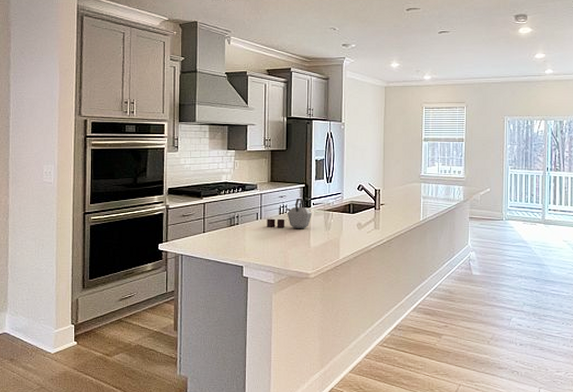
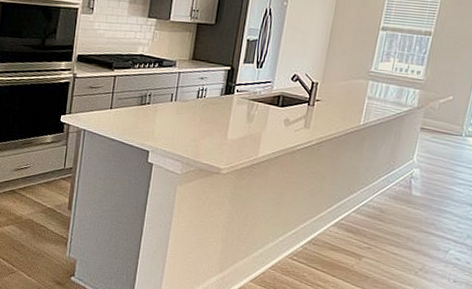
kettle: present [267,199,312,228] -> none [181,82,234,118]

